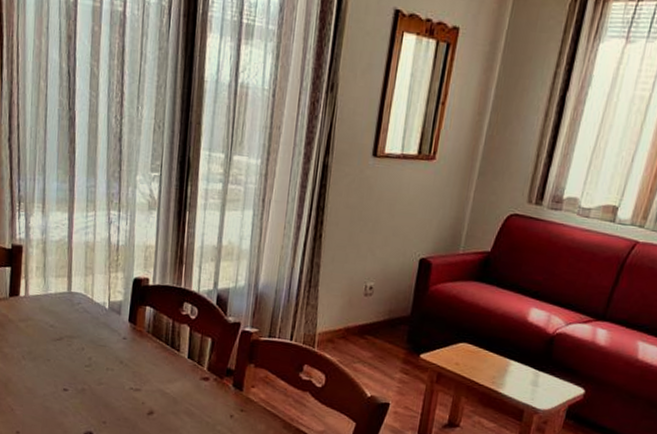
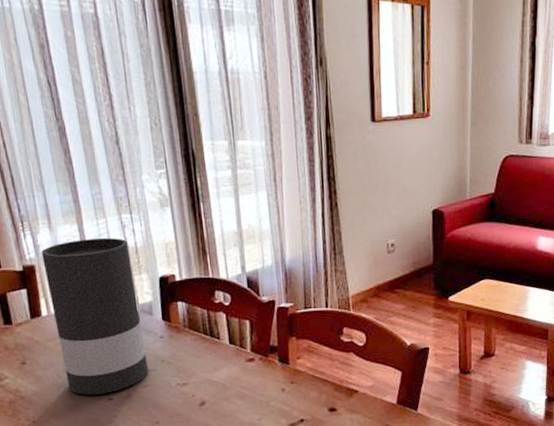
vase: none [30,228,111,384] -> present [41,237,149,395]

